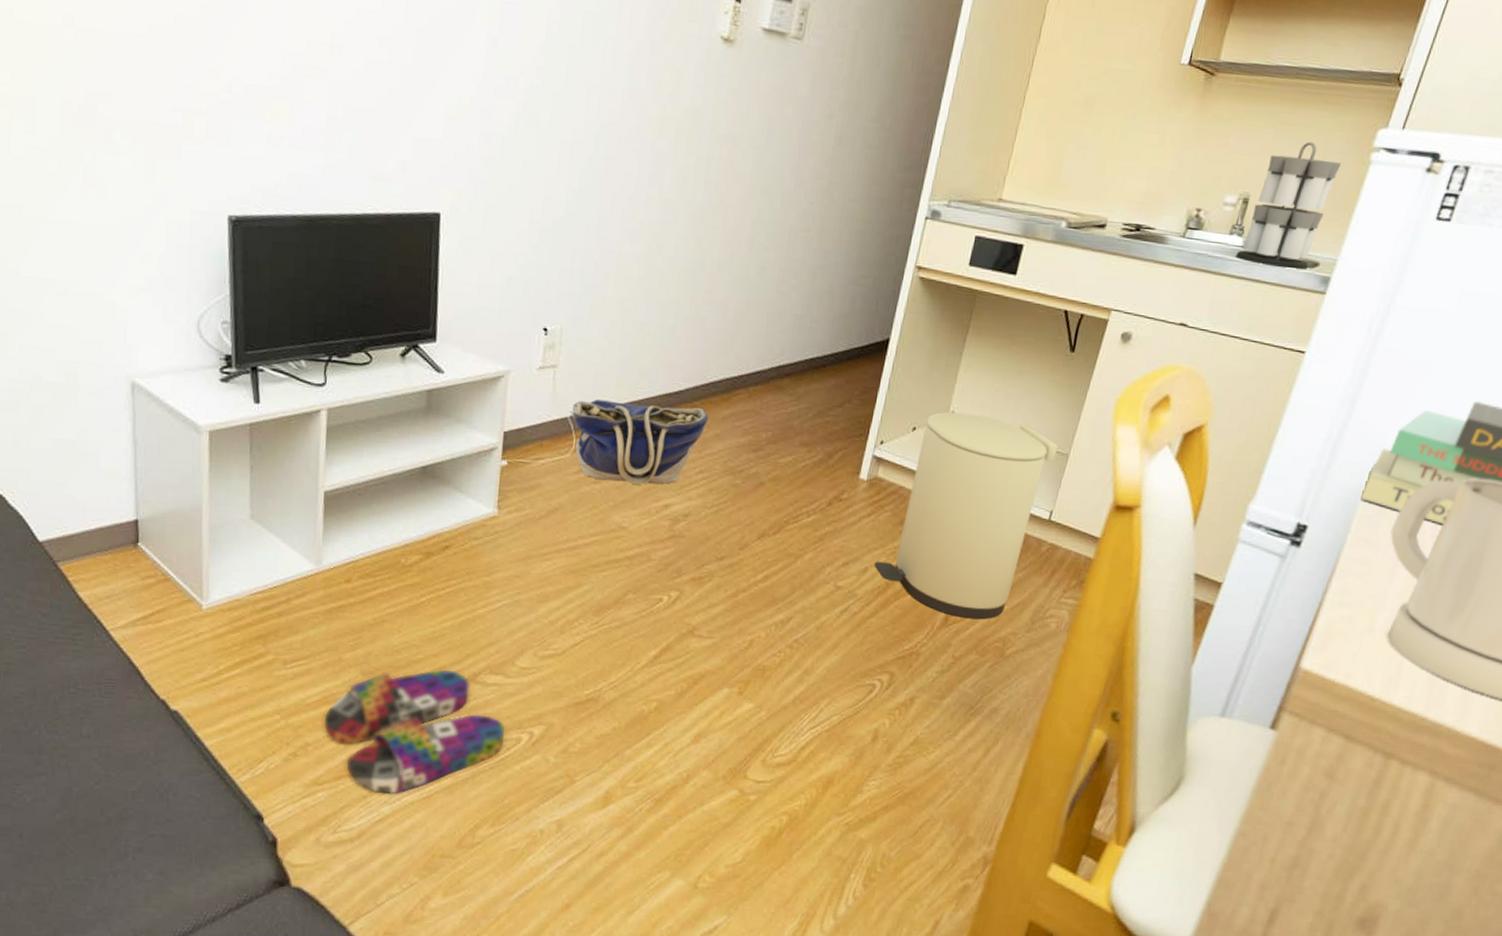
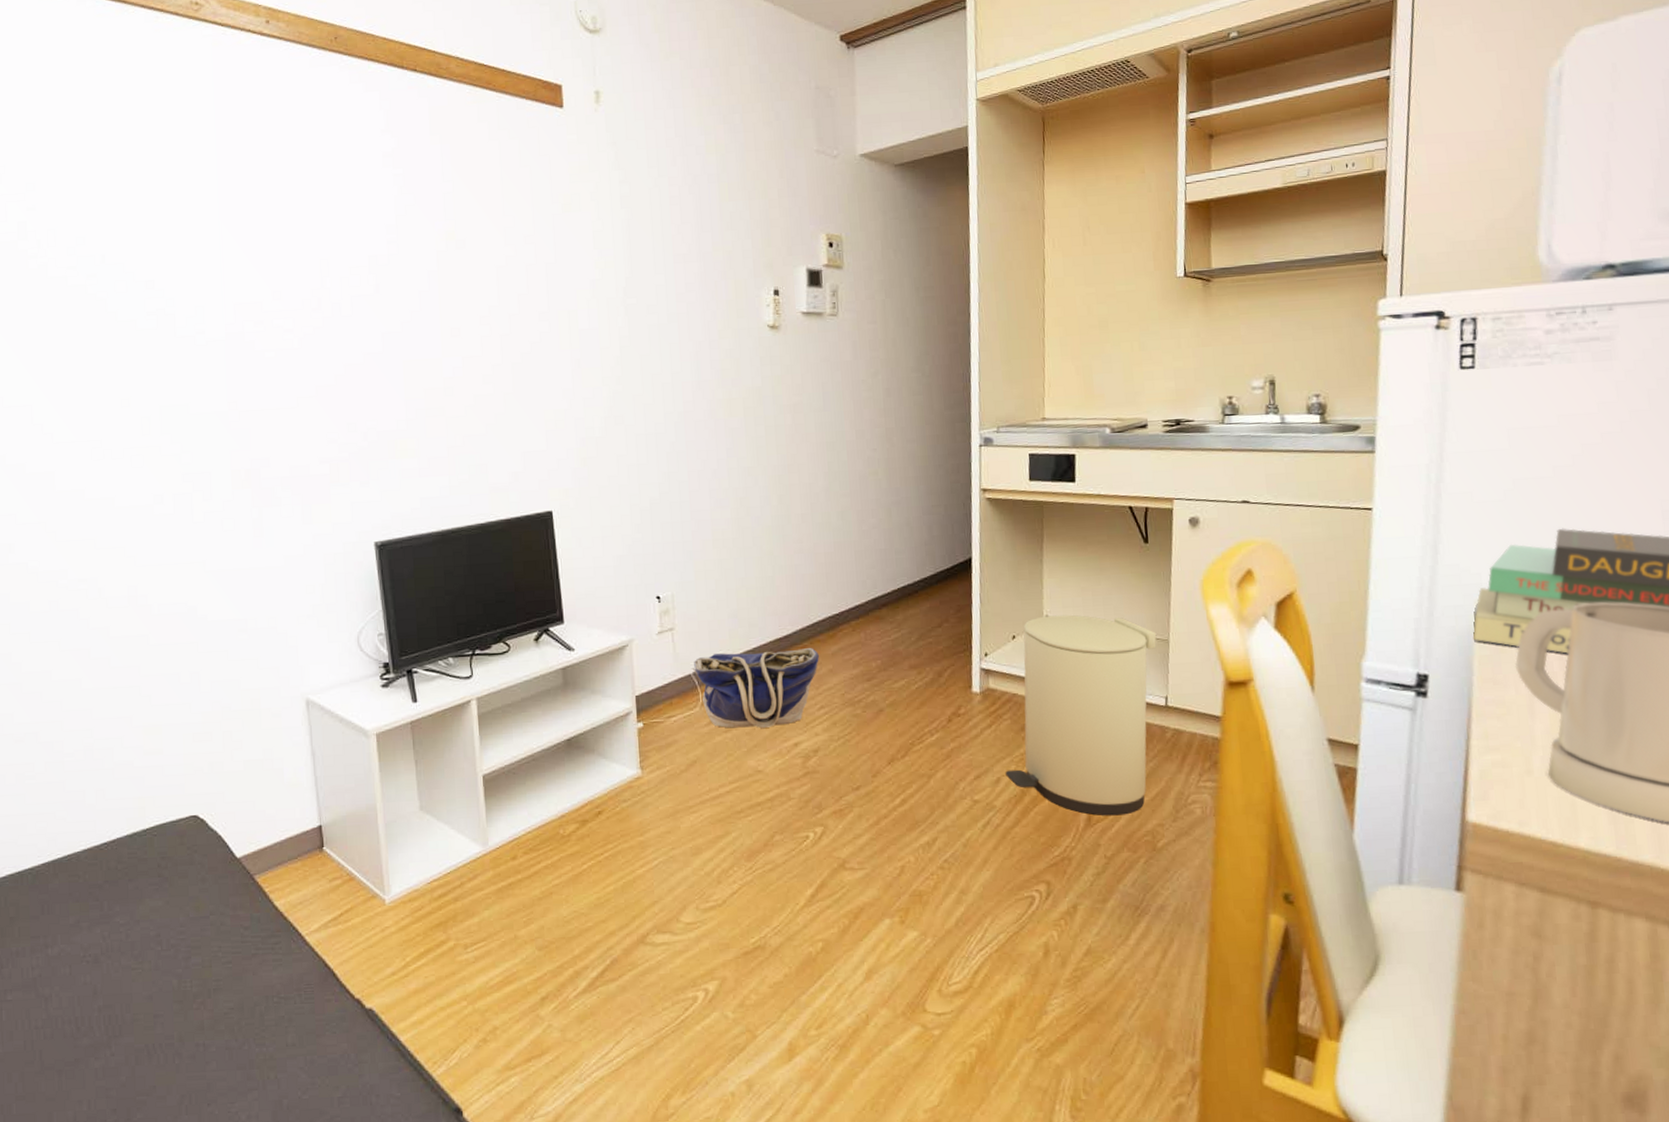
slippers: present [323,669,506,794] -> none [507,934,682,1071]
spice rack: present [1235,141,1341,270] -> none [1277,321,1352,437]

